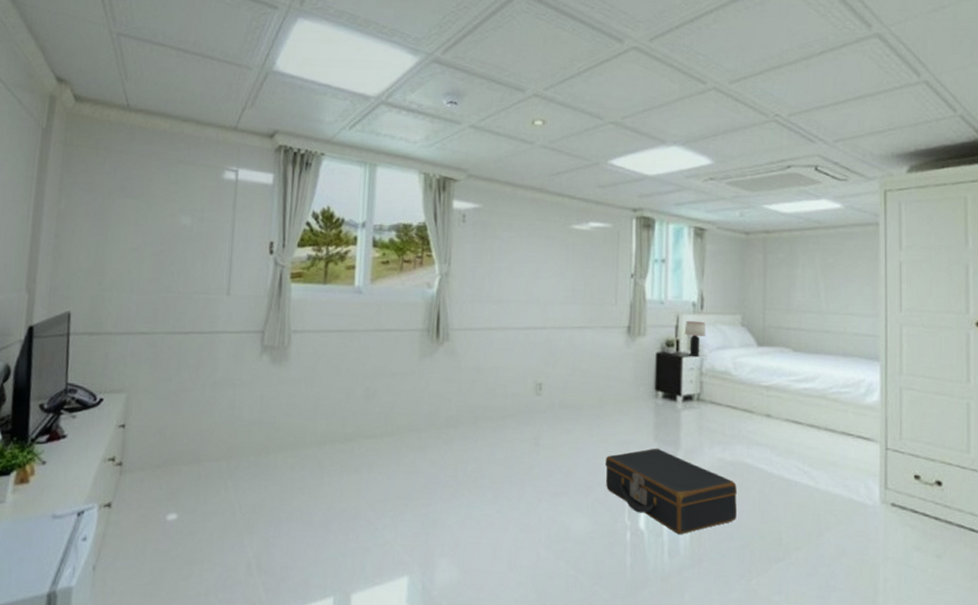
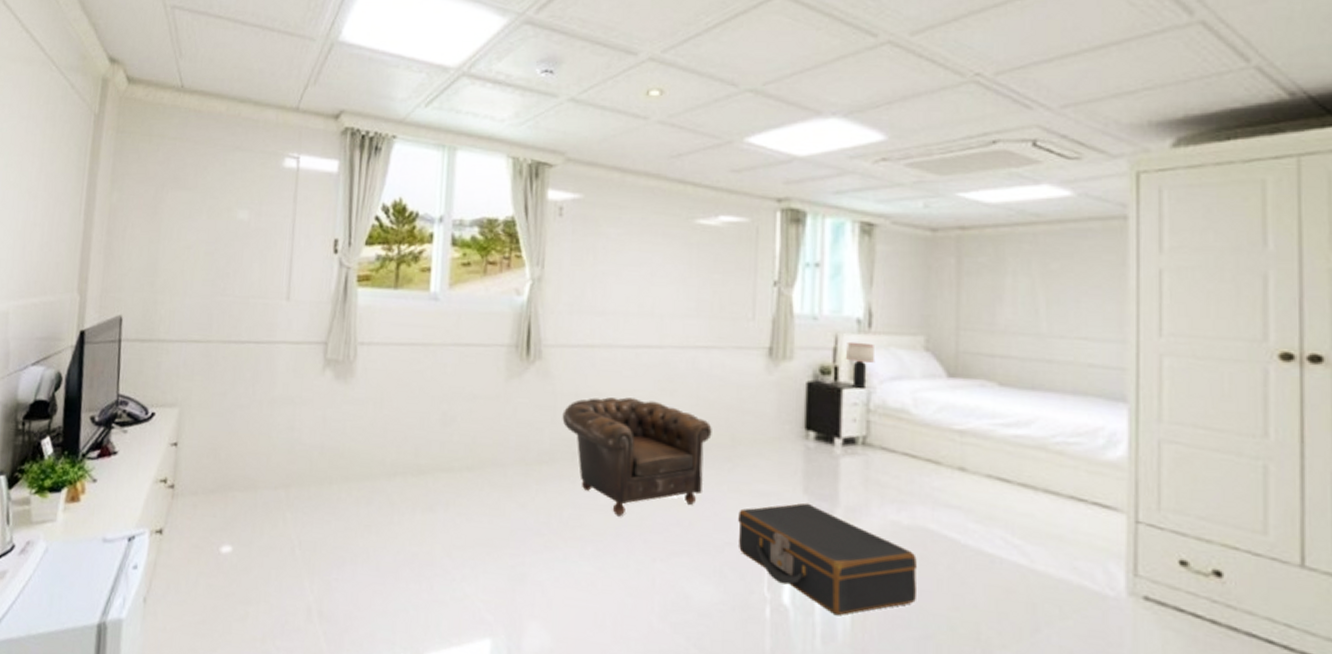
armchair: none [466,370,585,467] -> present [562,397,712,517]

